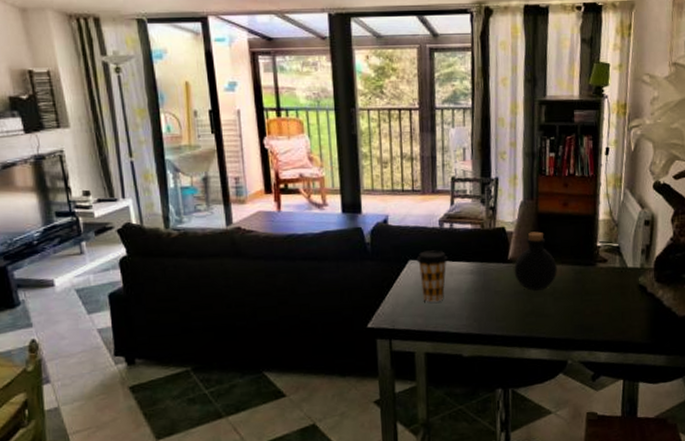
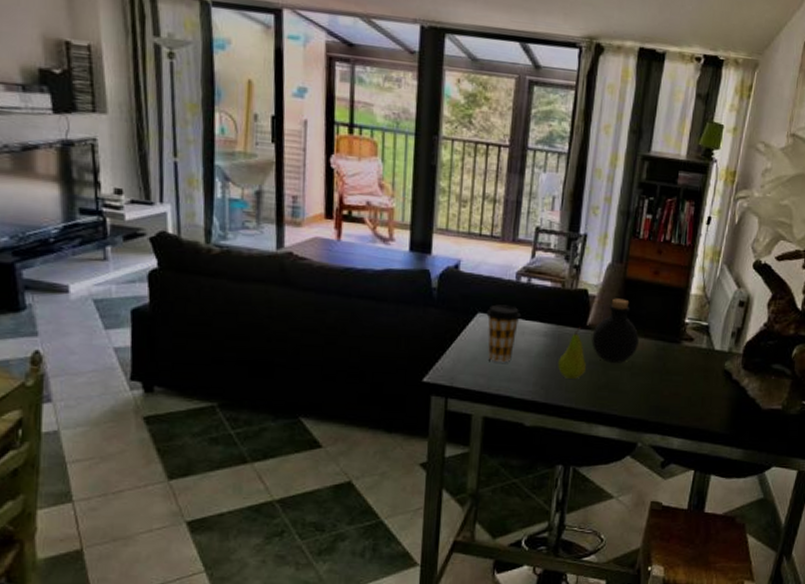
fruit: none [486,261,513,310] -> present [557,326,587,379]

